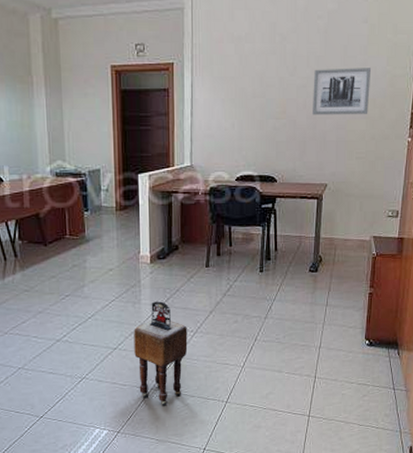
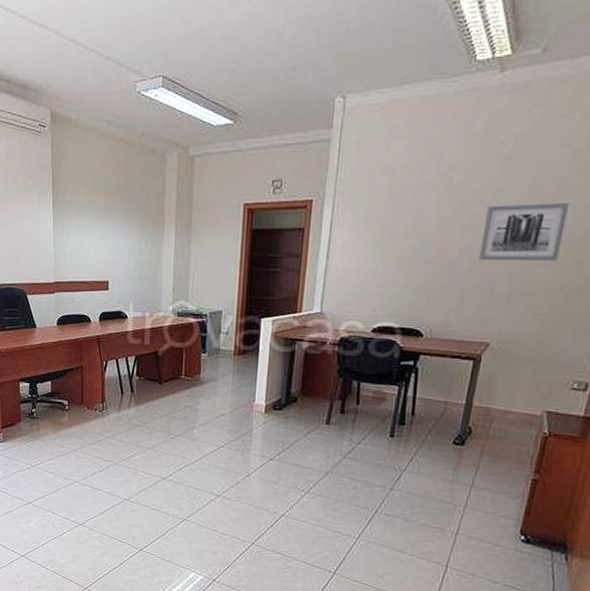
stool: present [134,301,188,406] -> none [238,453,298,564]

